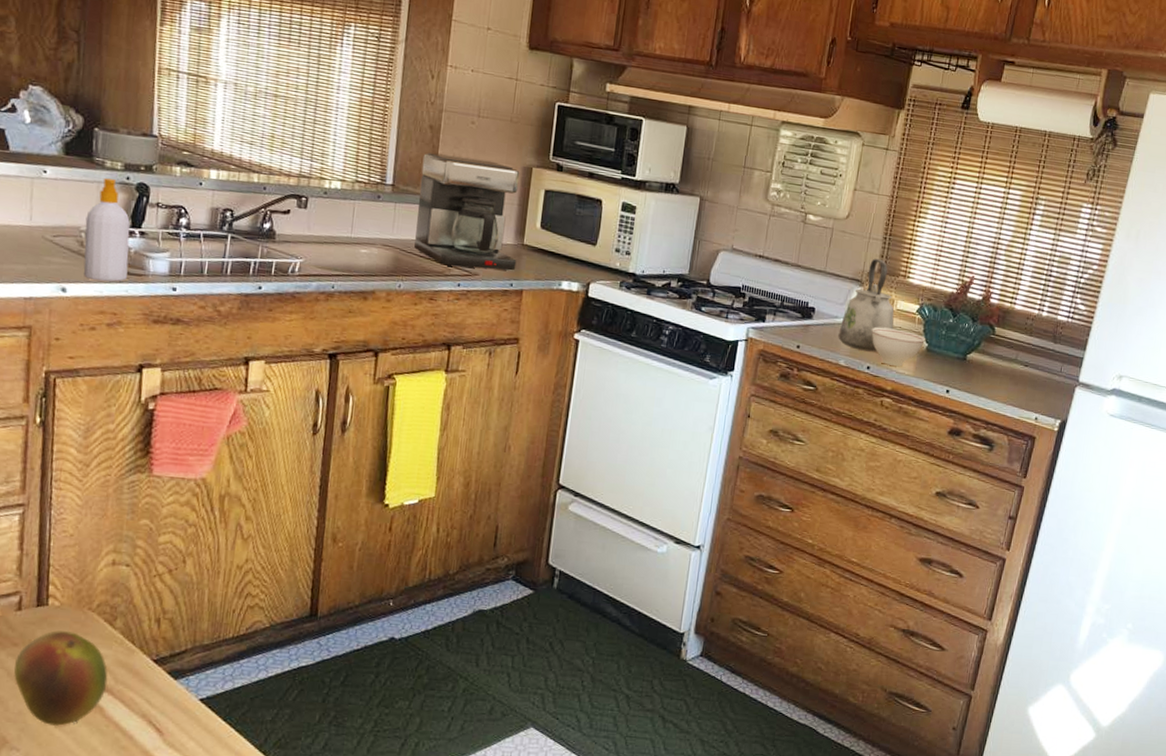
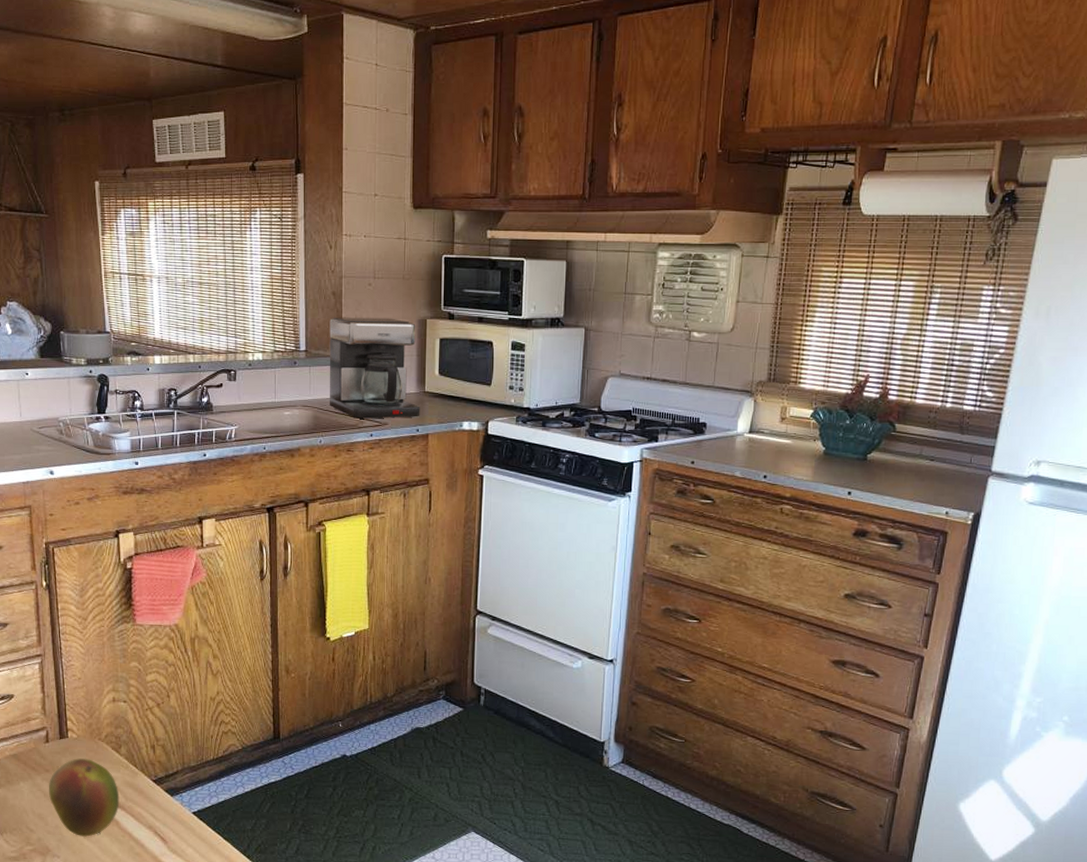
soap bottle: present [83,178,130,282] -> none [62,374,99,463]
kettle: present [838,258,895,353] -> none [732,367,788,461]
bowl: present [871,327,925,368] -> none [765,435,822,474]

